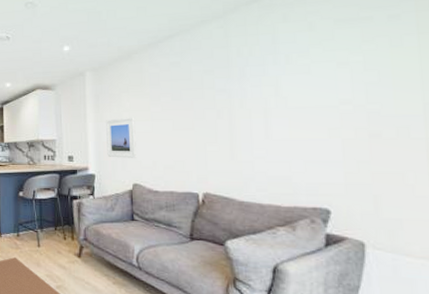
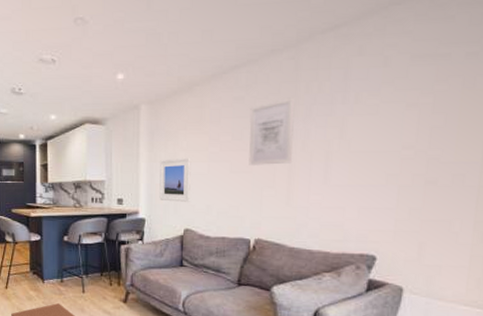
wall art: none [186,61,231,123] -> present [249,97,295,165]

